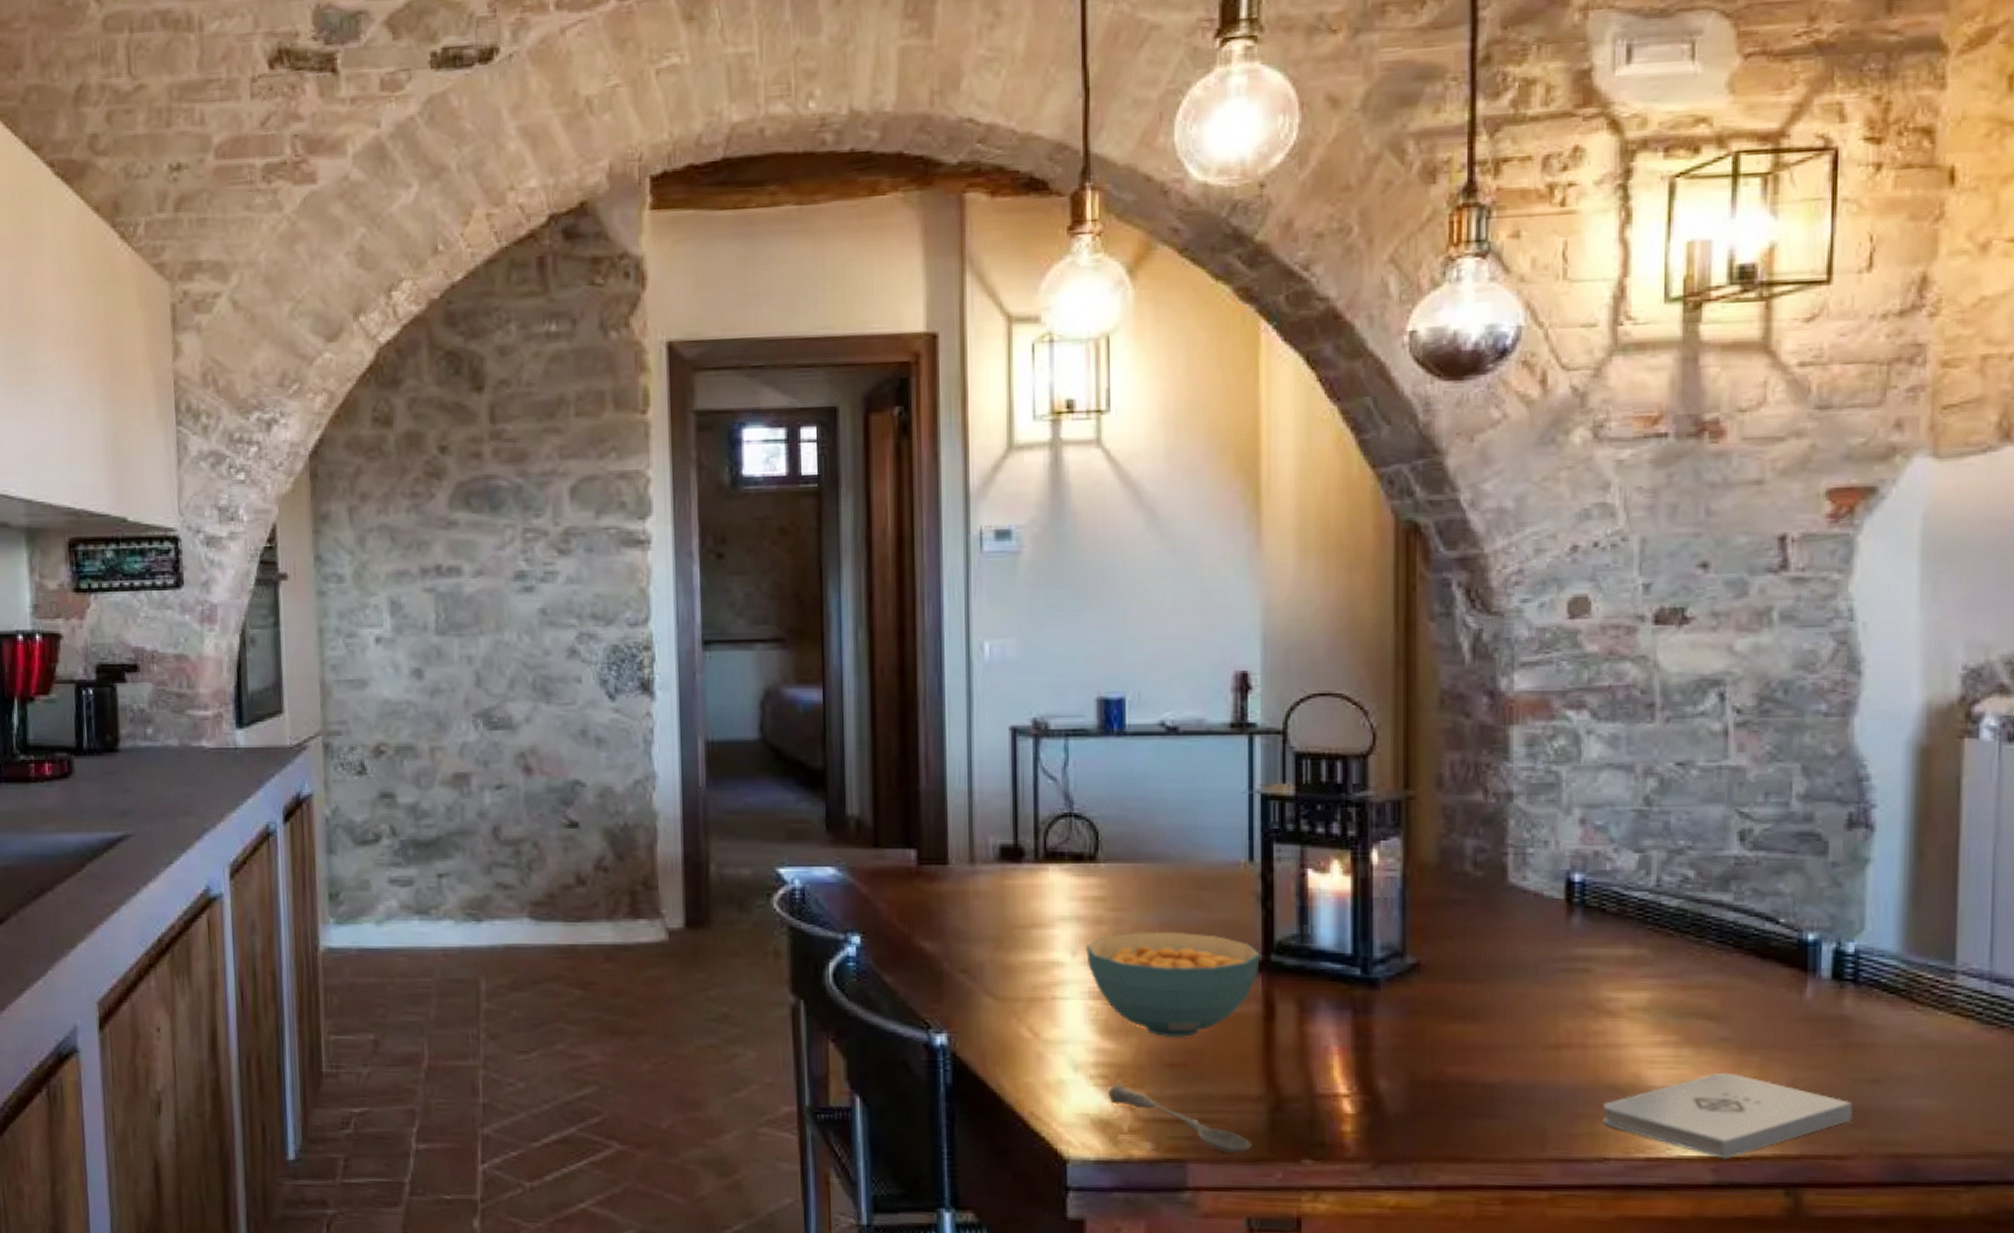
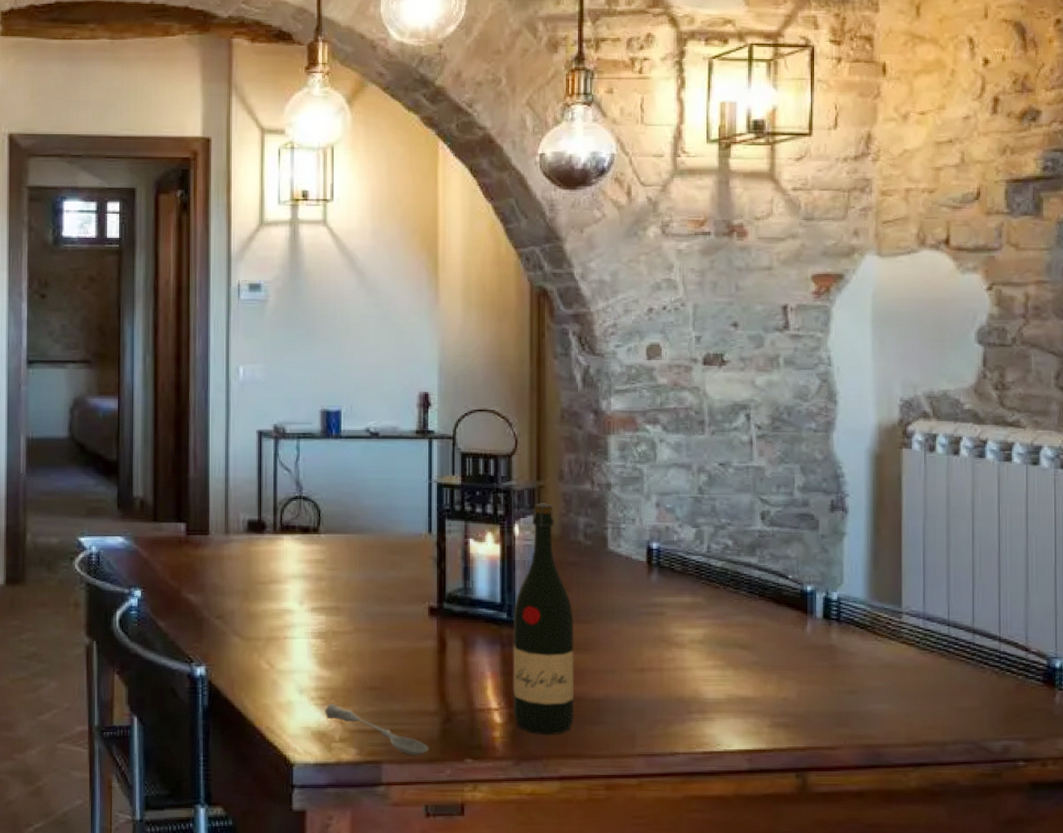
cereal bowl: present [1085,931,1262,1038] -> none [309,586,437,668]
wine bottle: none [1370,820,1457,1130] -> present [513,503,574,735]
notepad: present [1602,1072,1853,1160] -> none [673,687,839,752]

